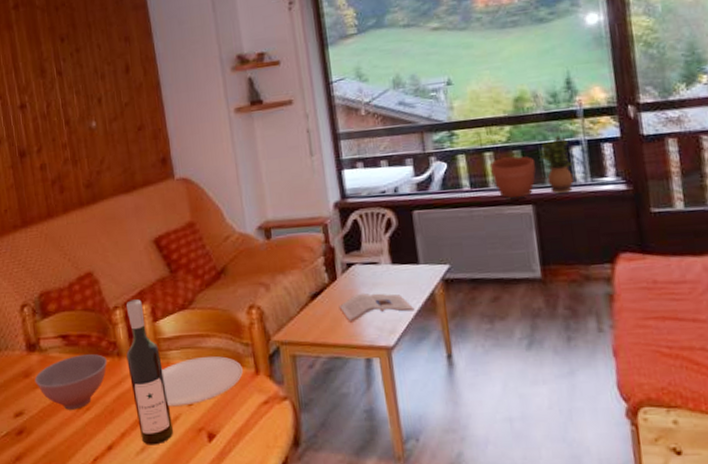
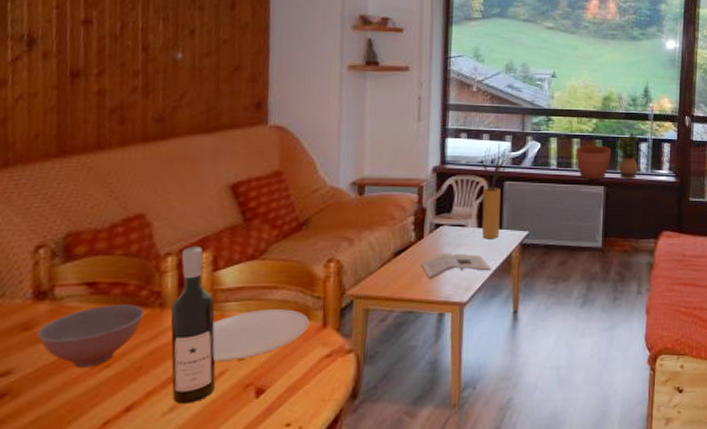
vase: none [382,168,417,277] -> present [481,143,513,239]

